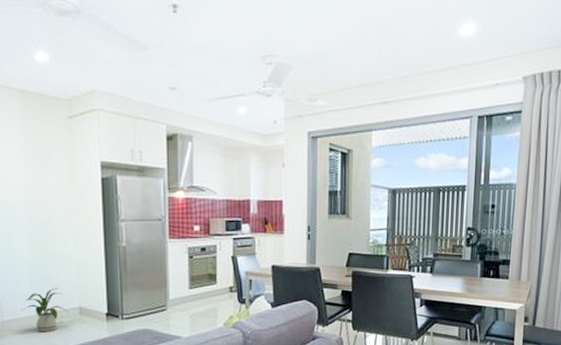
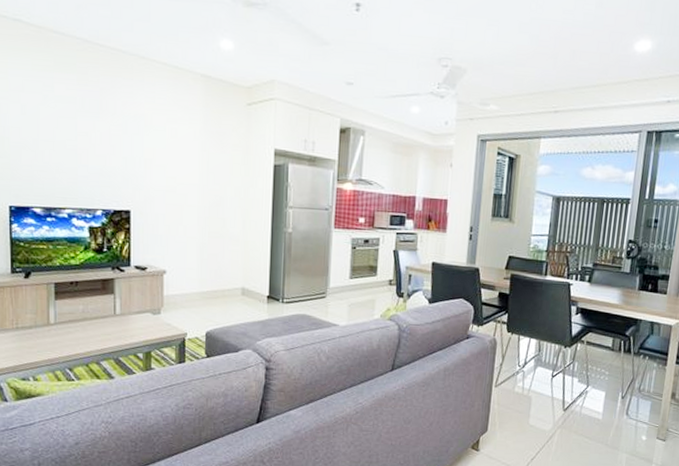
house plant: present [20,288,68,332] -> none [185,267,231,310]

